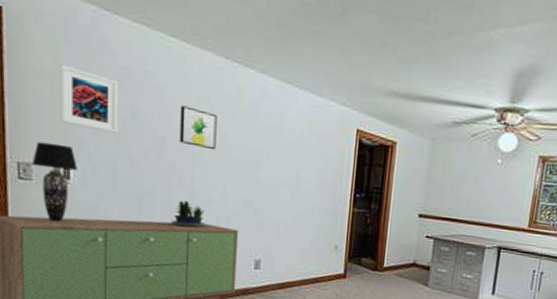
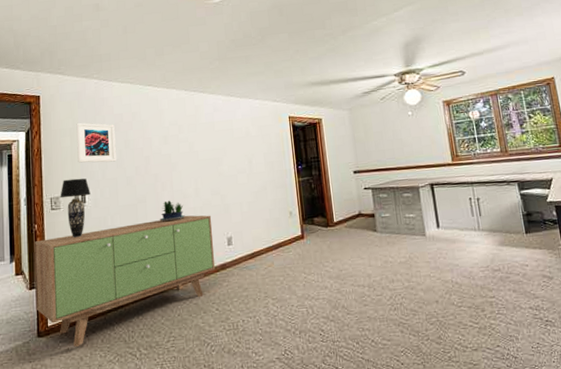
wall art: present [179,105,217,150] -> none [158,130,186,158]

